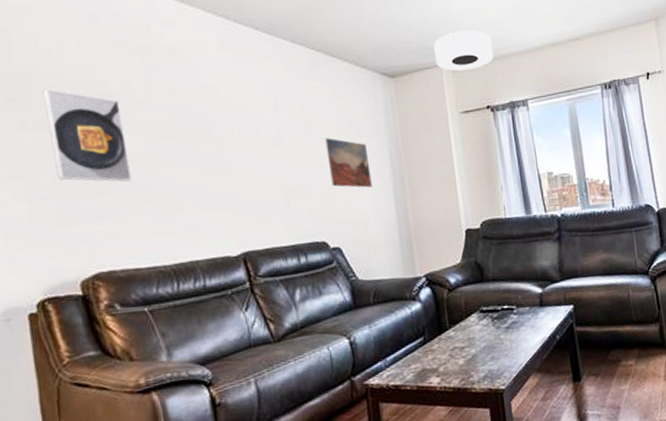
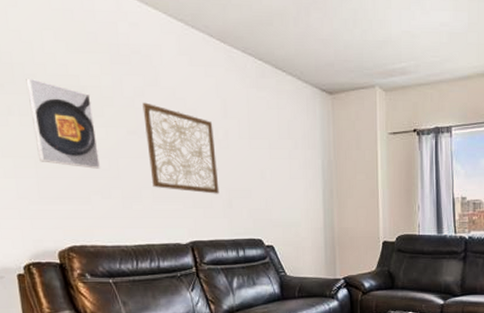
wall art: none [180,103,274,197] -> present [142,102,220,194]
wall art: present [325,138,372,188] -> none [266,146,305,195]
ceiling light: present [433,30,494,71] -> none [371,53,426,93]

